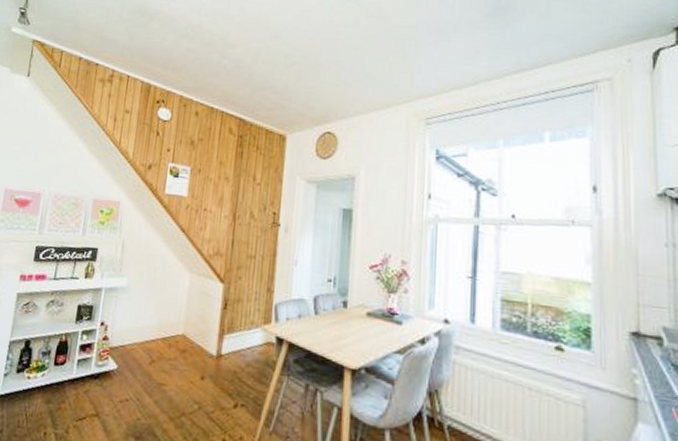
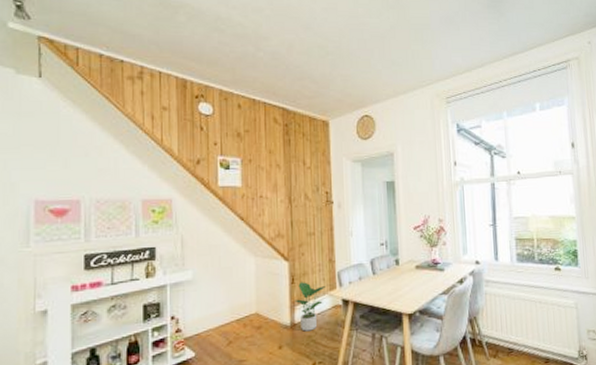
potted plant: none [224,309,259,367] -> present [294,282,325,332]

